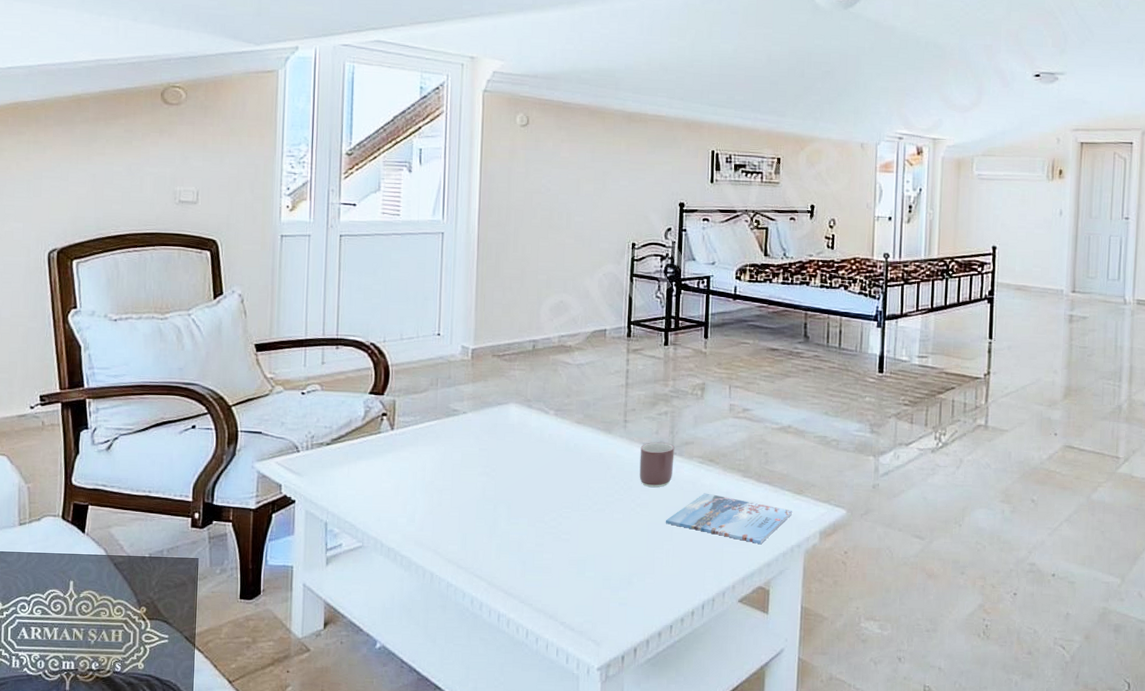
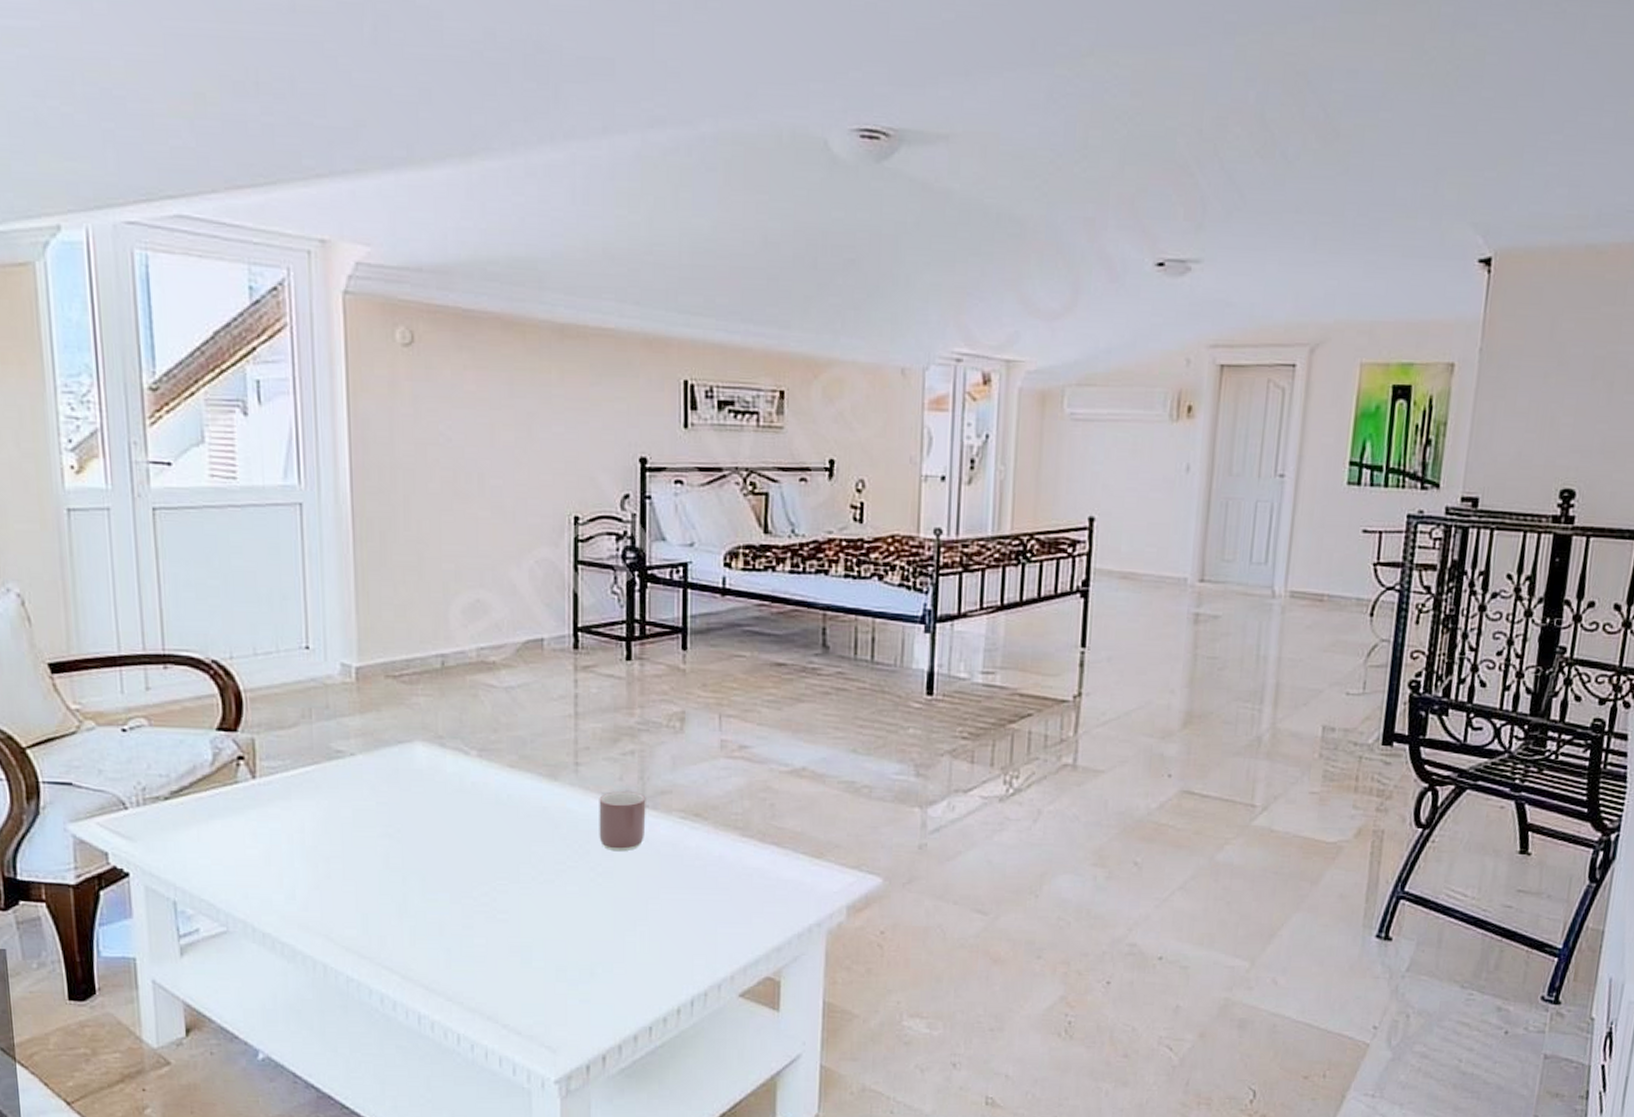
magazine: present [665,493,792,545] -> none [637,858,809,924]

